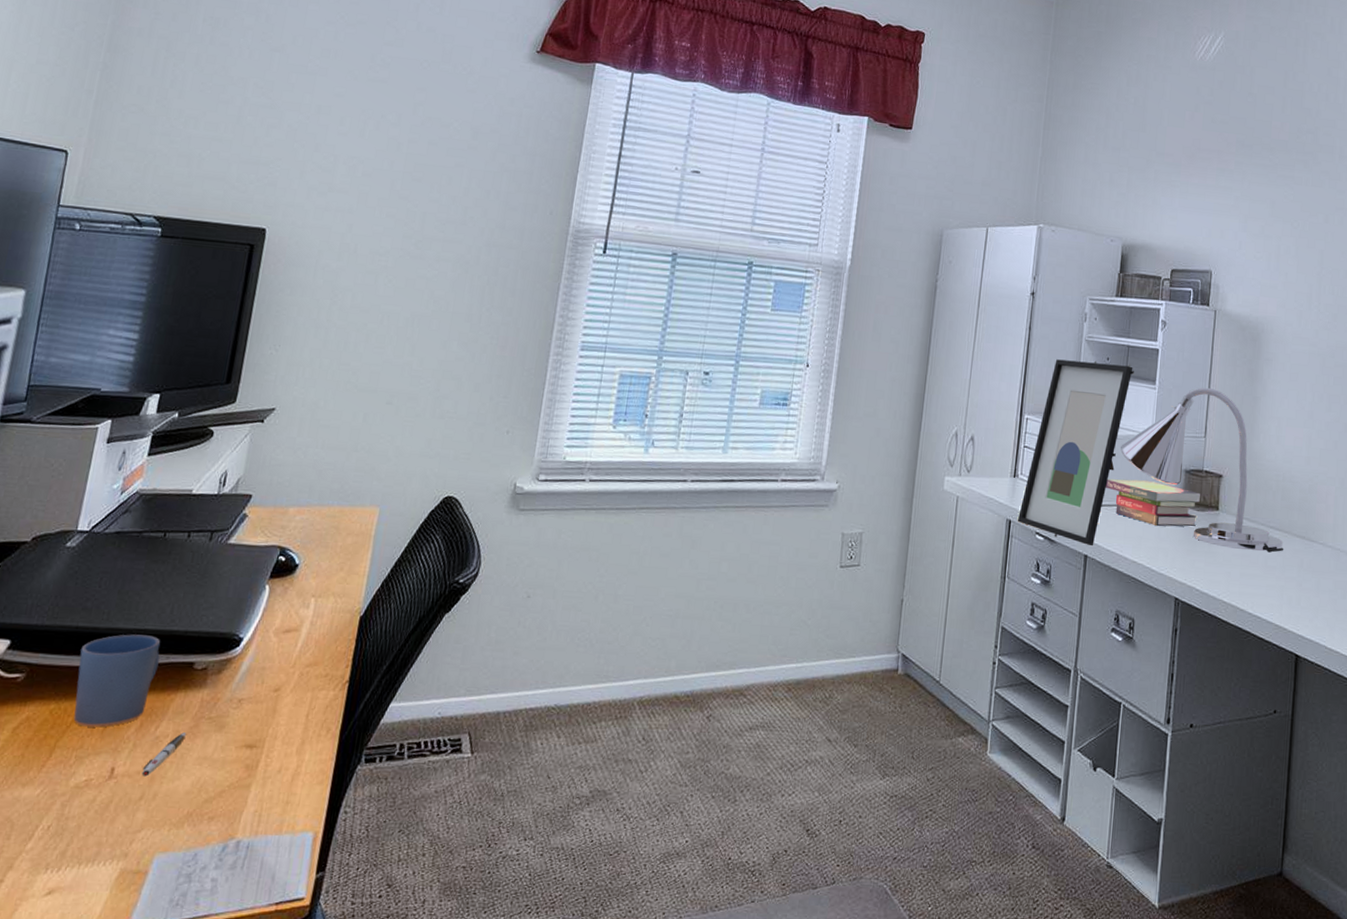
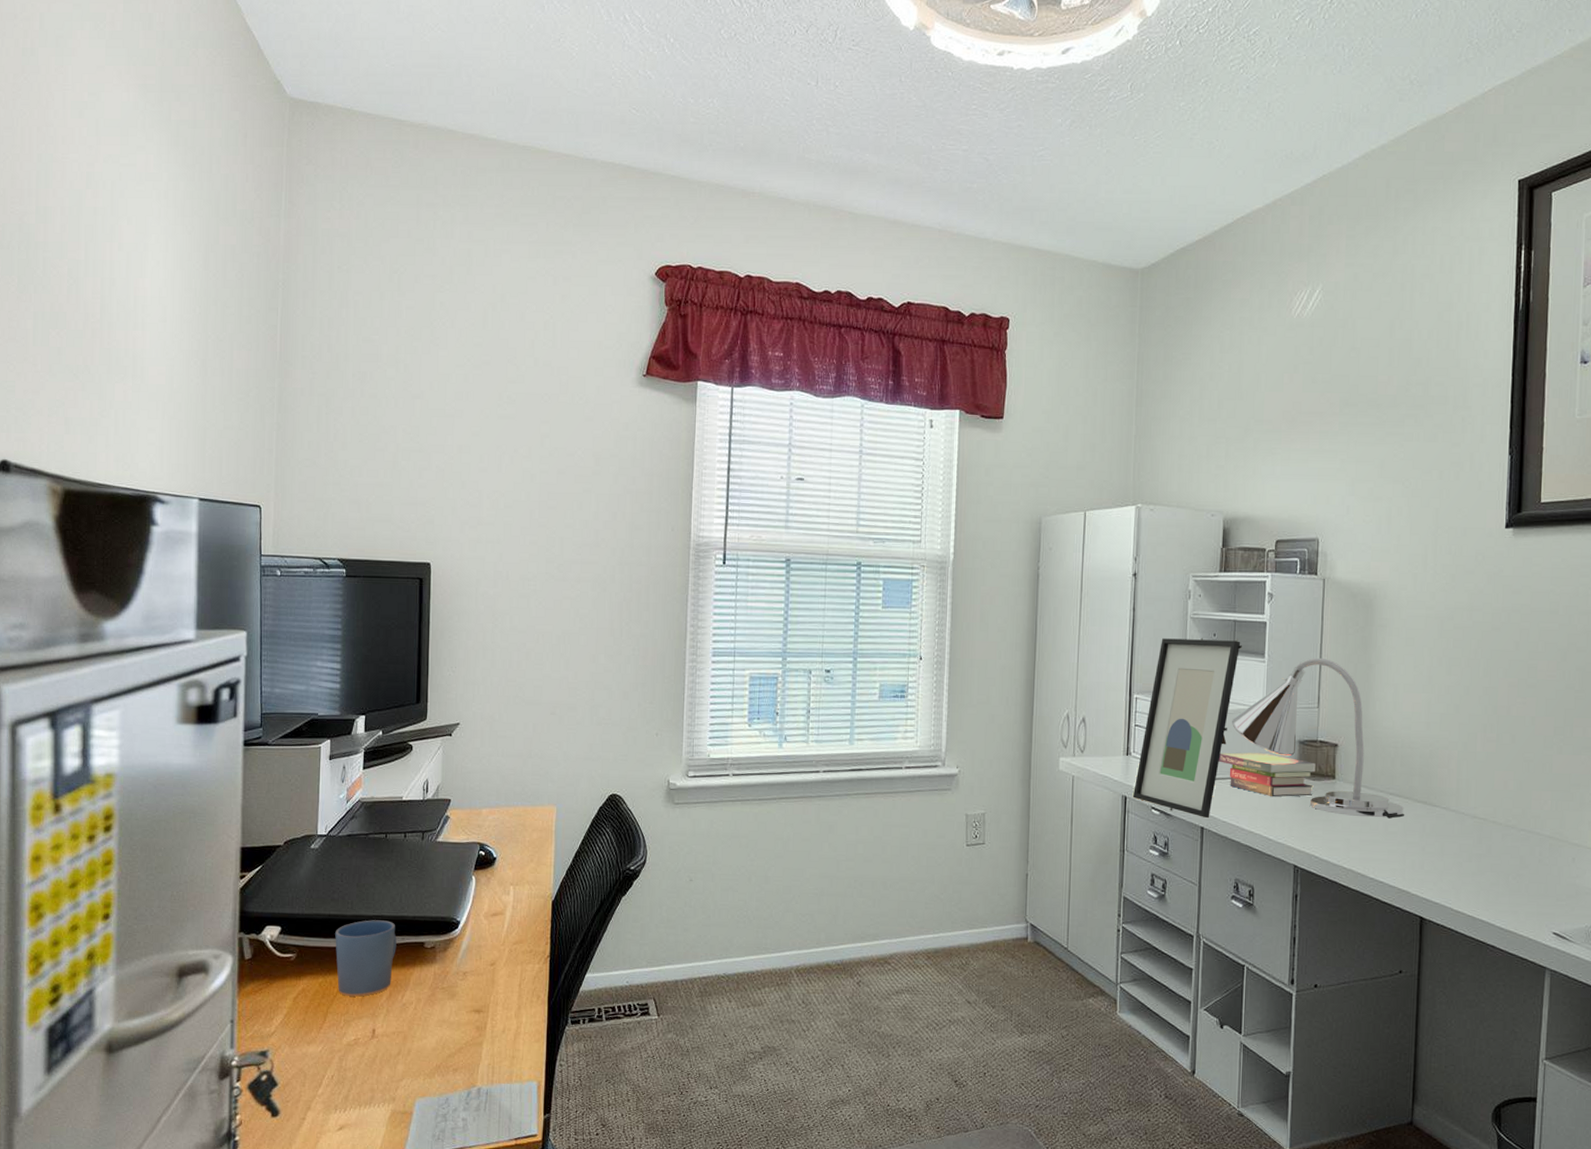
pen: present [141,733,186,777] -> none [396,1000,426,1036]

